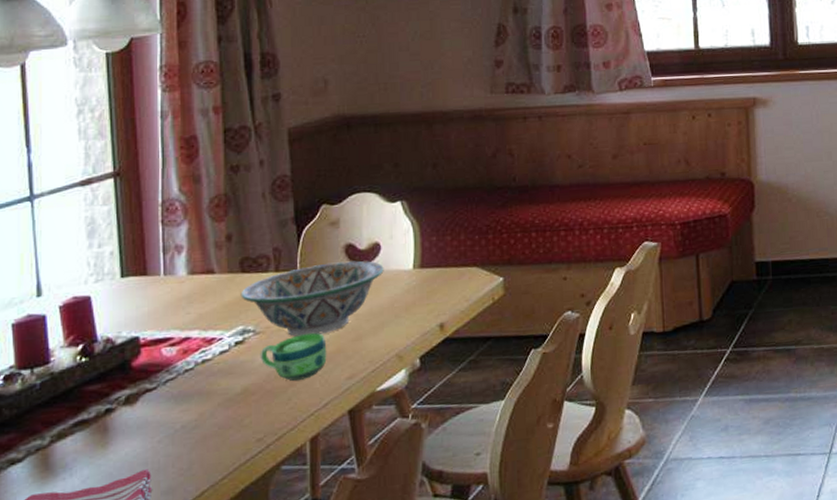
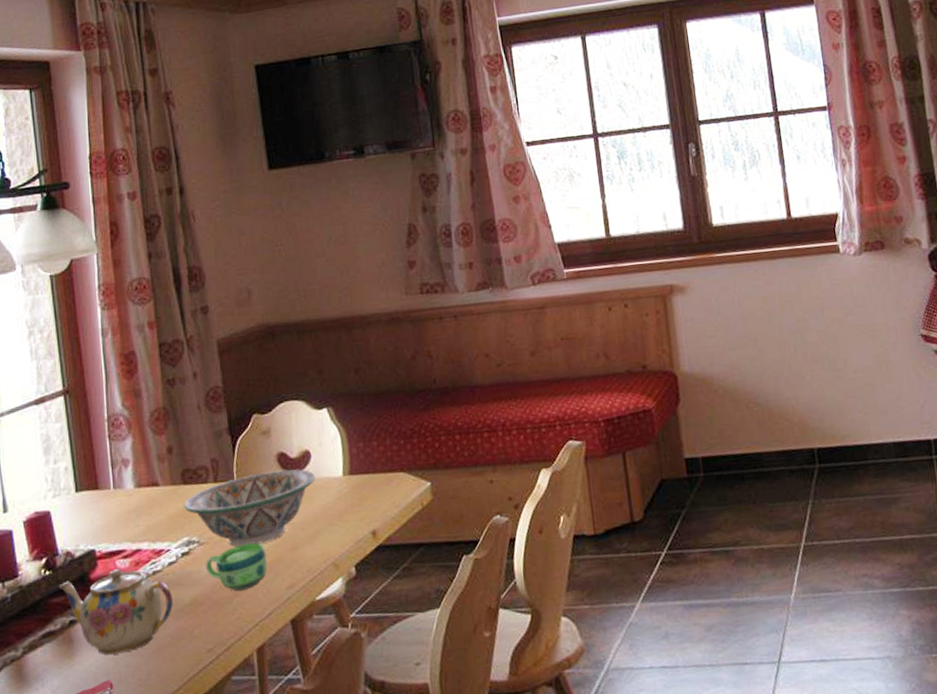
teapot: none [95,357,222,445] -> present [58,569,173,655]

